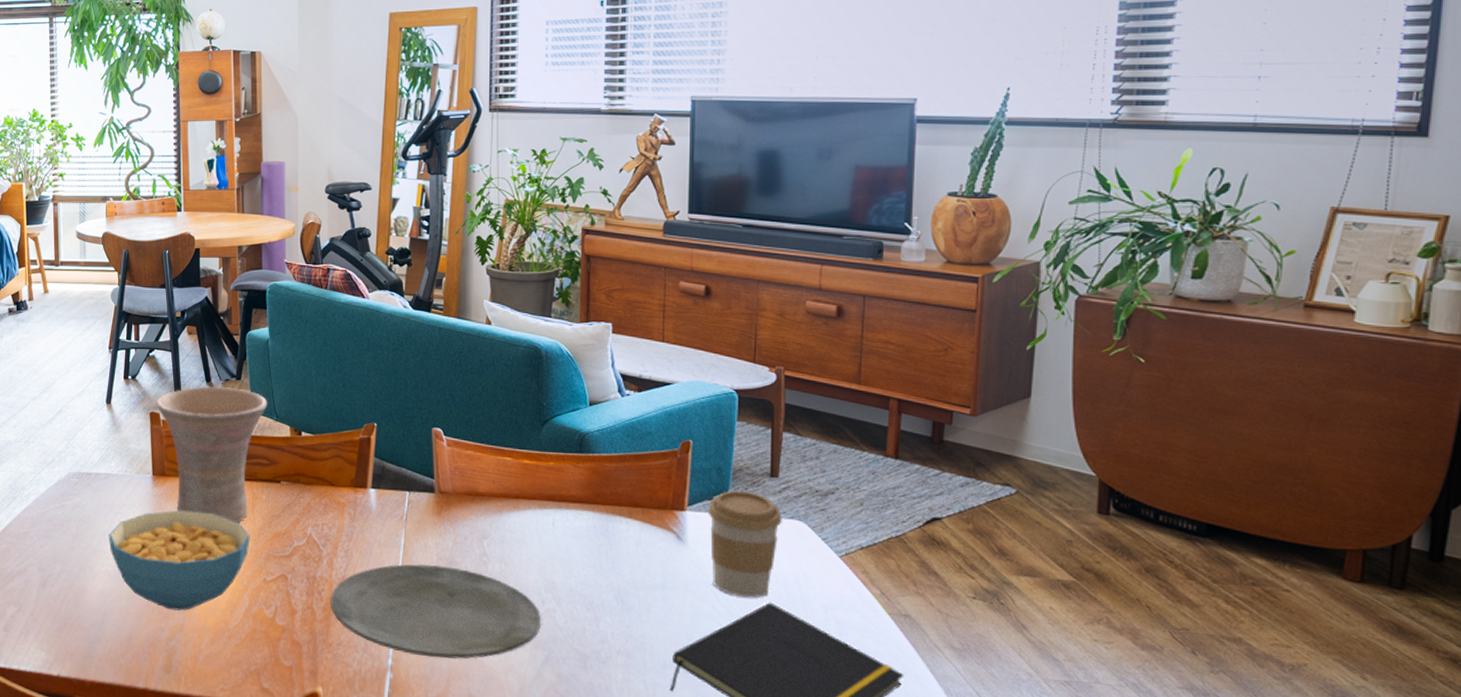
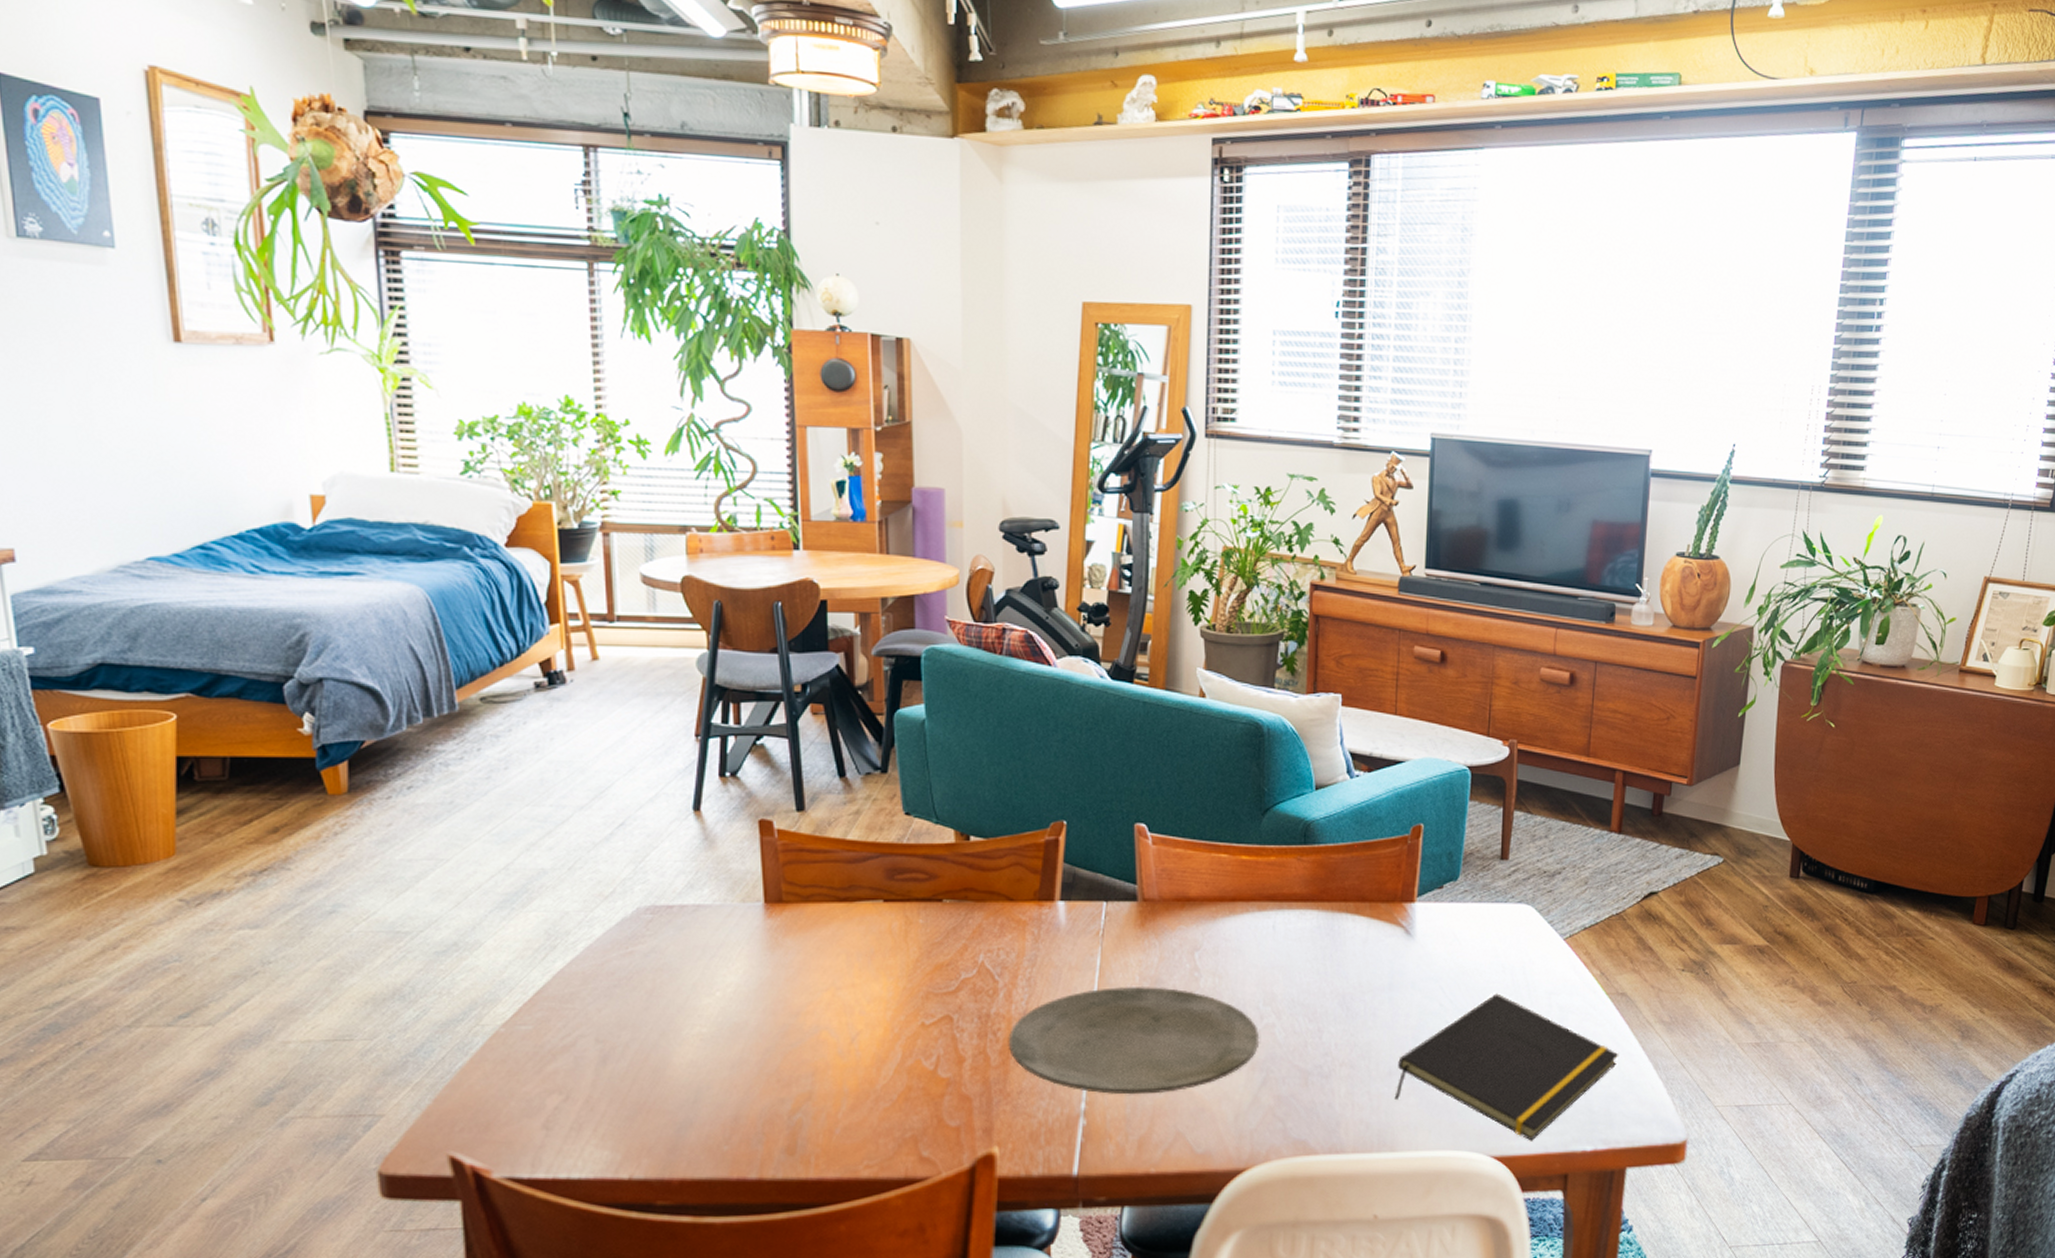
cereal bowl: present [108,510,250,611] -> none [701,946,902,1075]
vase: present [156,386,268,523] -> none [767,783,925,956]
coffee cup: present [707,490,782,598] -> none [1437,876,1511,991]

